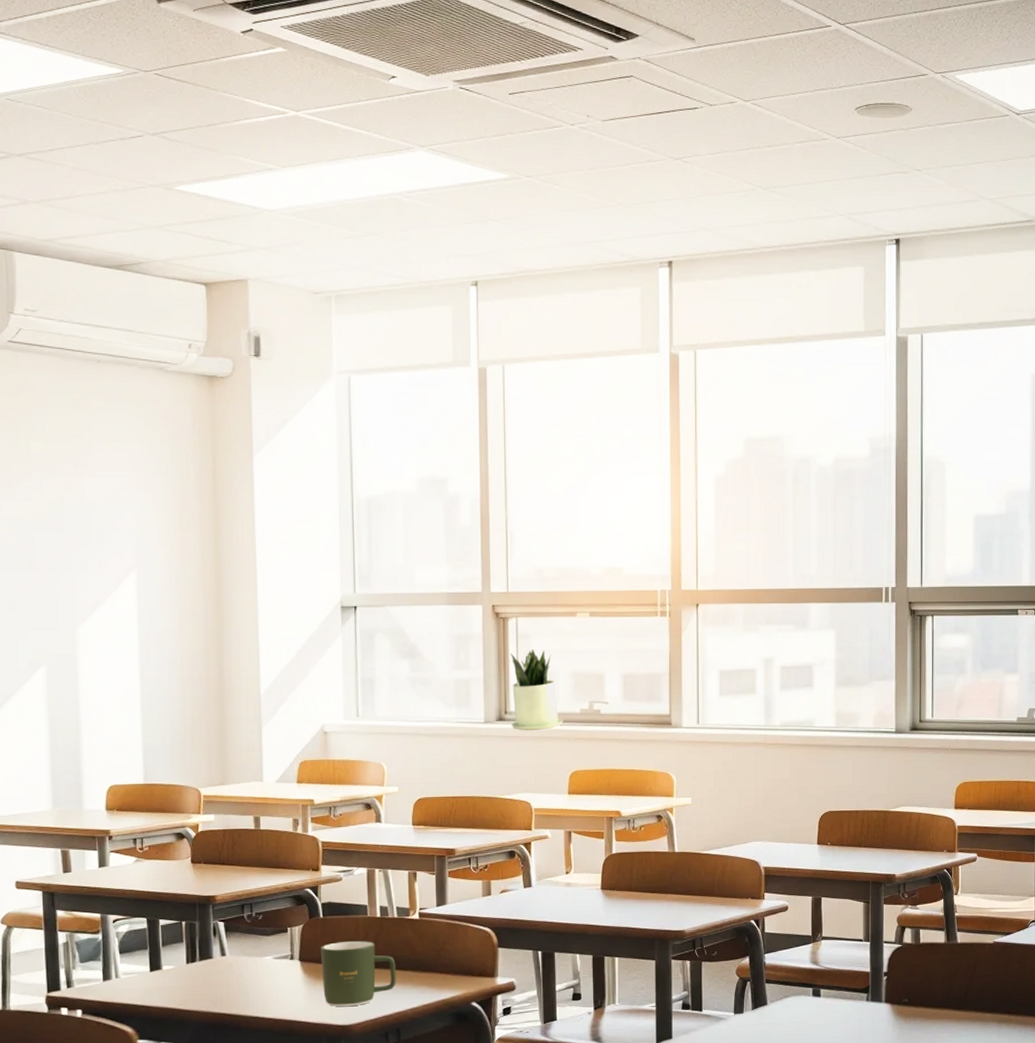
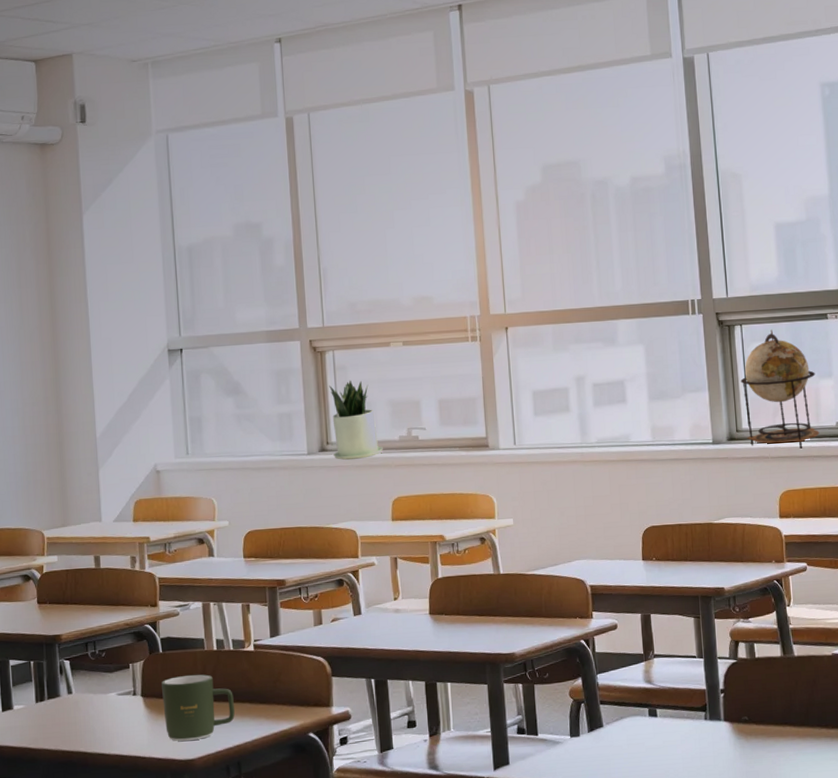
globe: none [928,622,1001,742] -> present [740,329,820,449]

